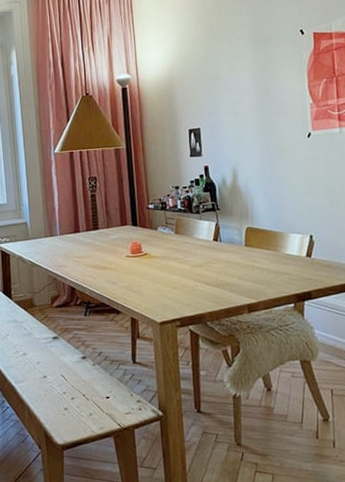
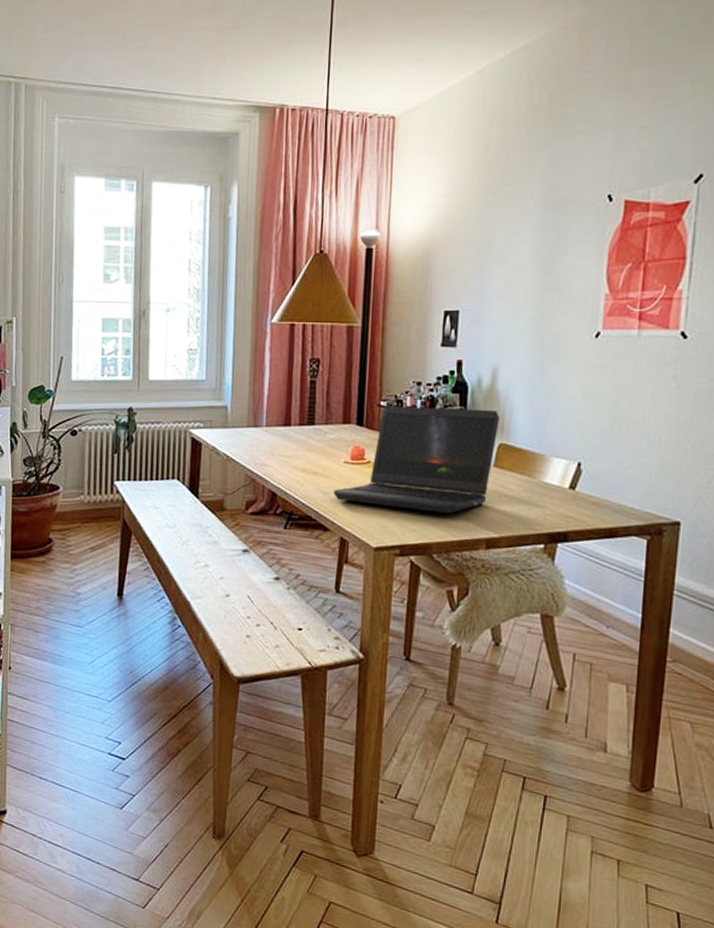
laptop computer: none [120,202,244,288] -> present [333,406,499,513]

